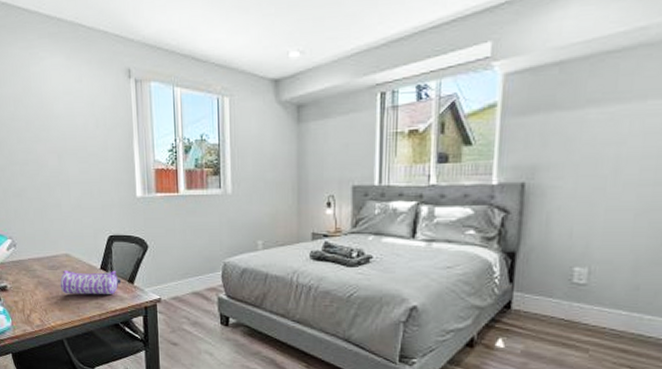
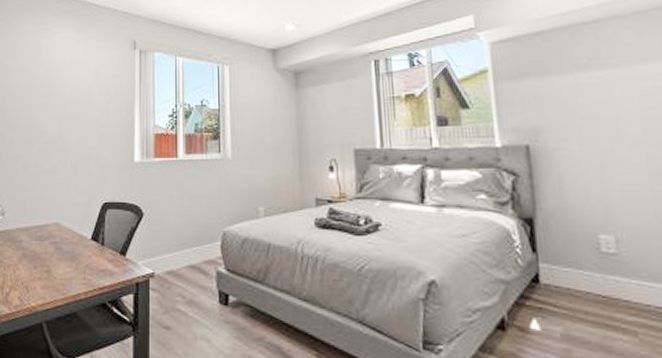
pencil case: present [60,270,122,295] -> none [46,241,113,269]

